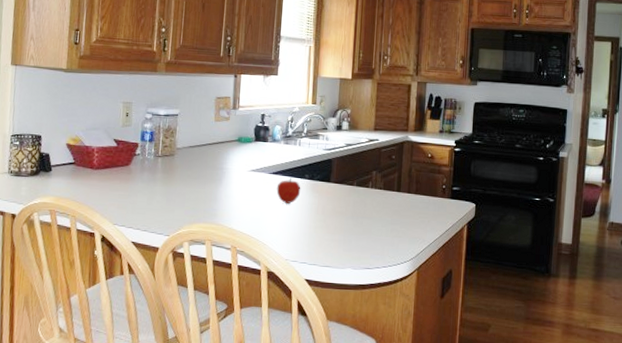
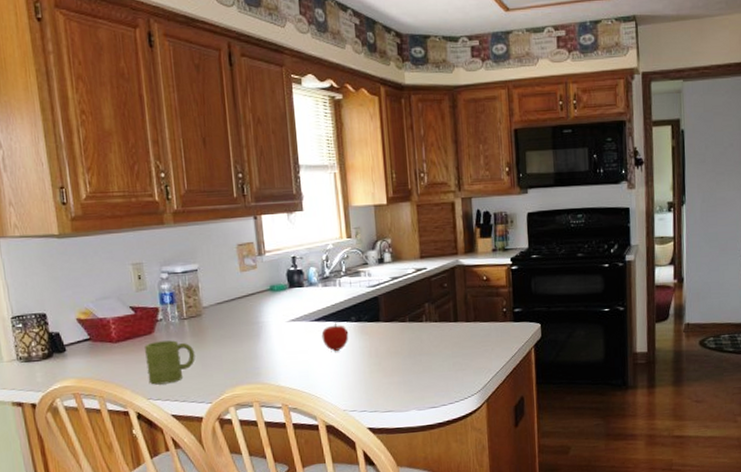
mug: none [117,173,163,213] -> present [145,340,195,385]

